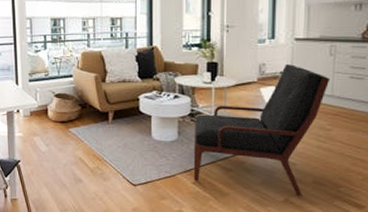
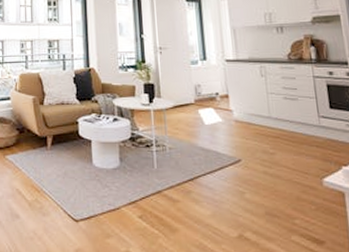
armchair: present [193,64,331,197] -> none [136,85,266,231]

